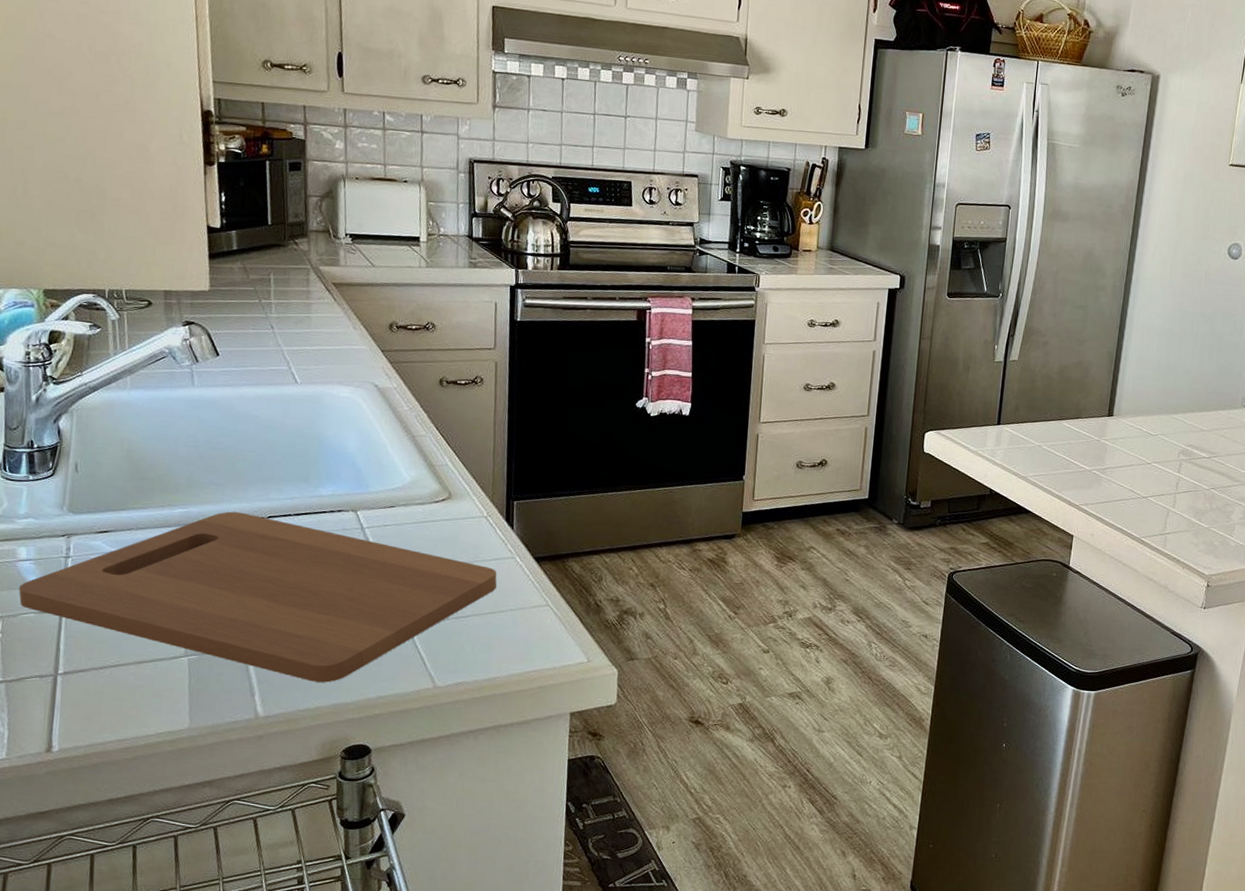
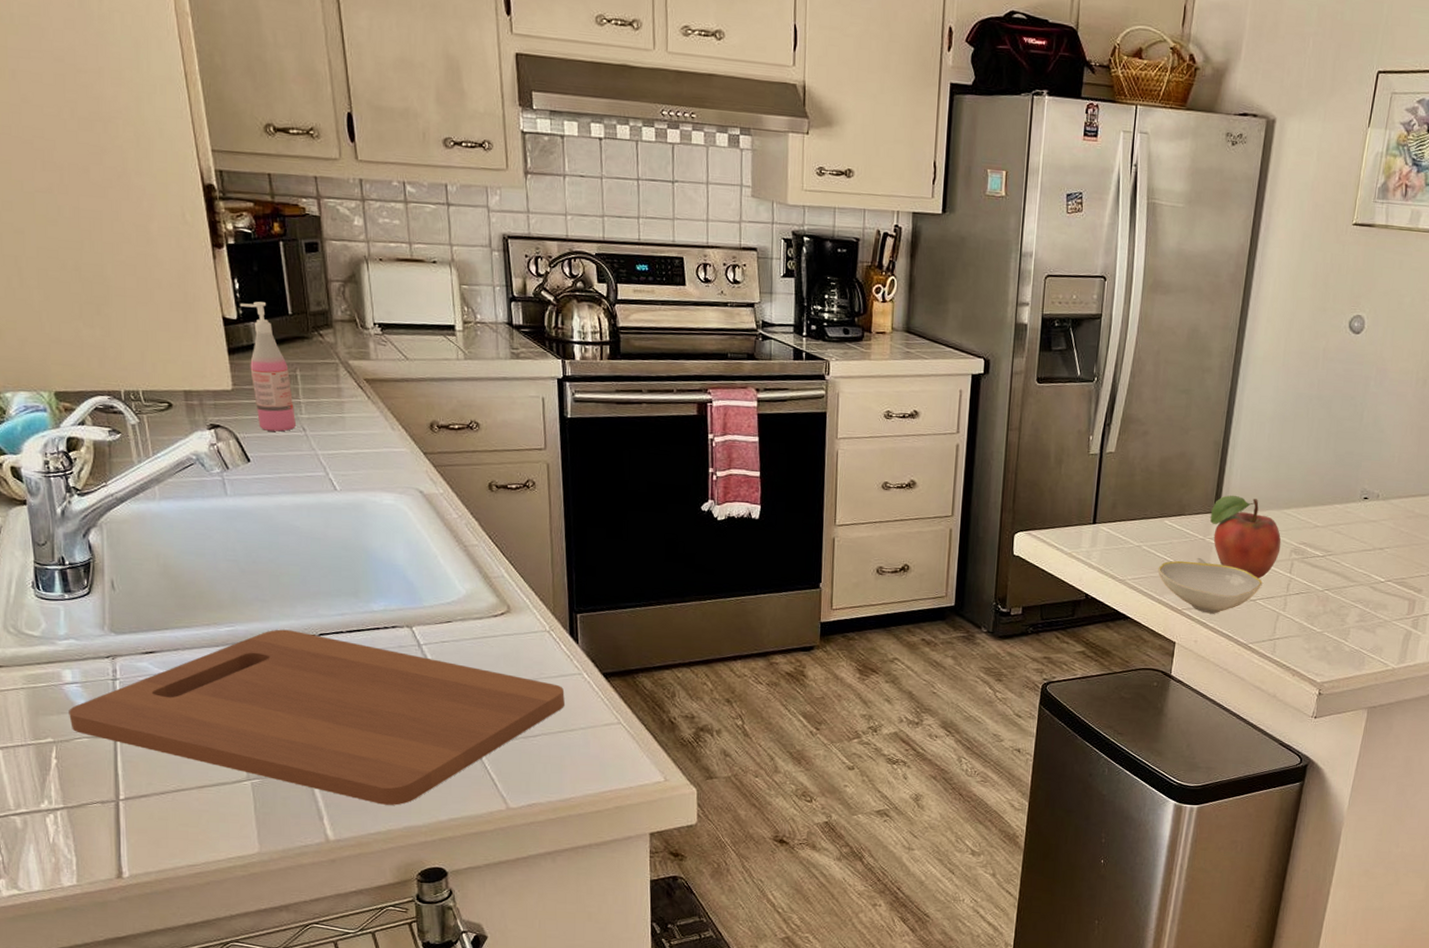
soap dispenser: none [224,213,266,329] -> present [240,301,296,432]
dish: none [1057,457,1154,510] -> present [1158,557,1263,614]
fruit: none [1104,400,1170,478] -> present [1210,494,1281,579]

